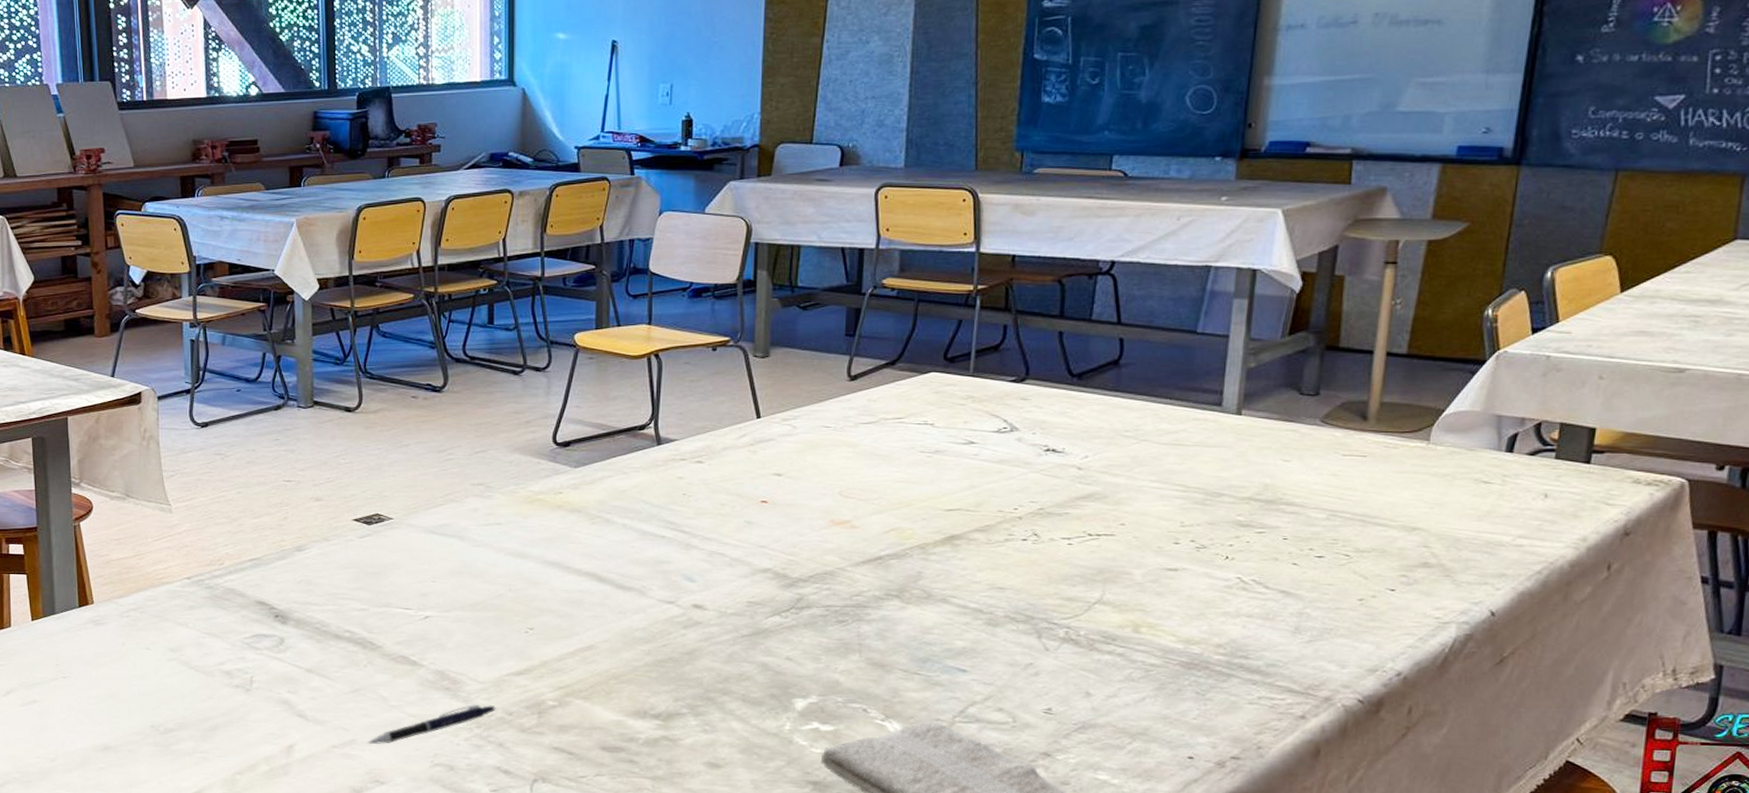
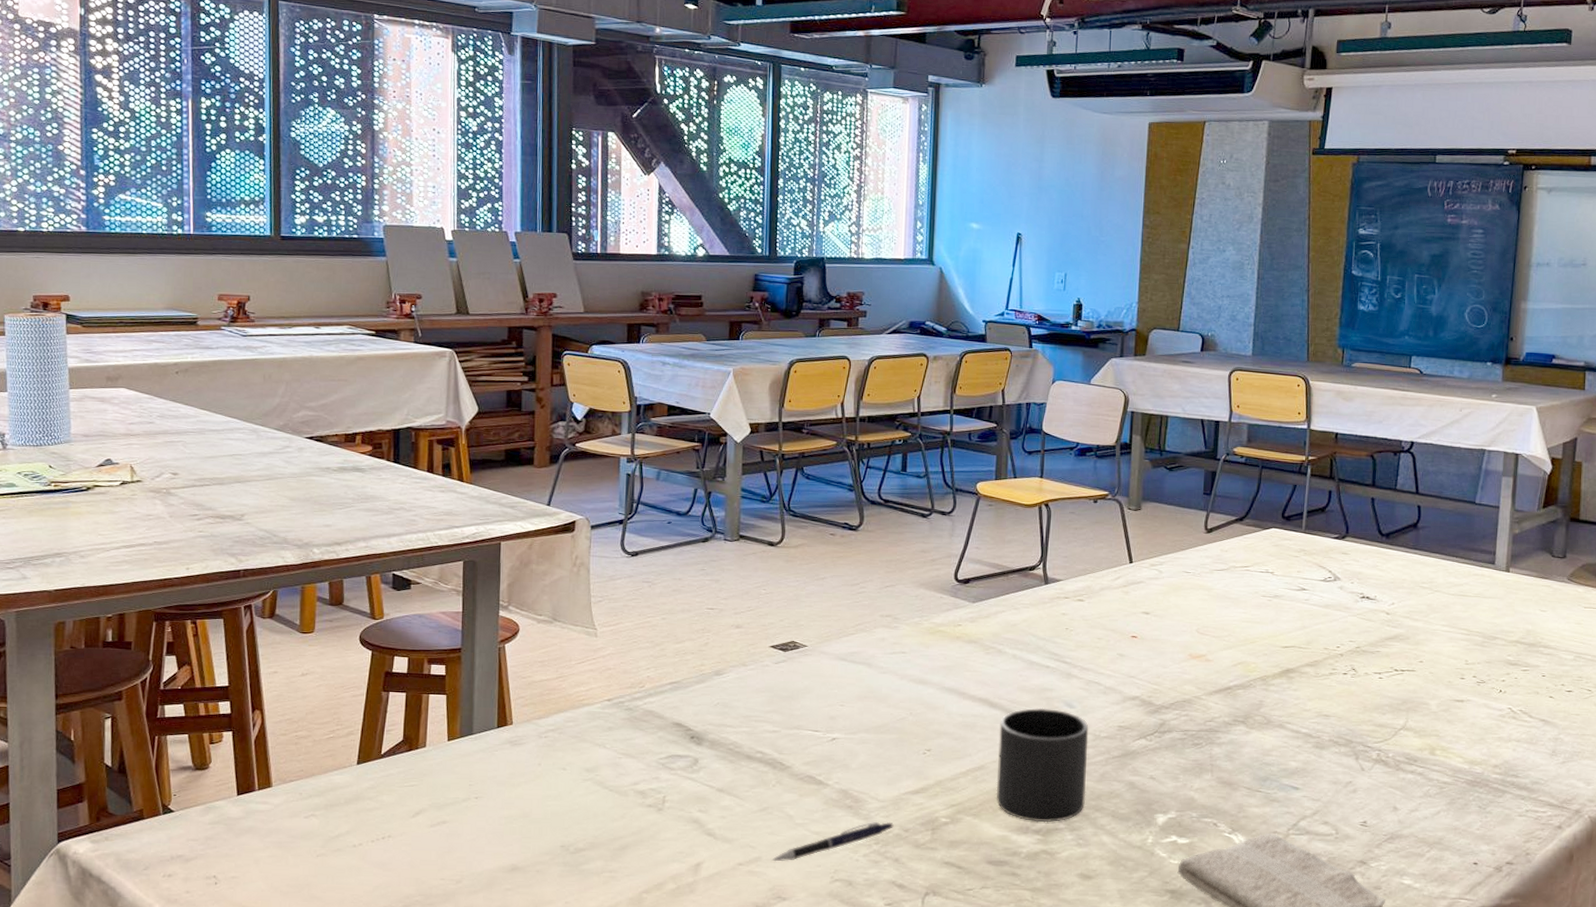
mug: none [608,582,713,707] -> present [996,707,1089,823]

